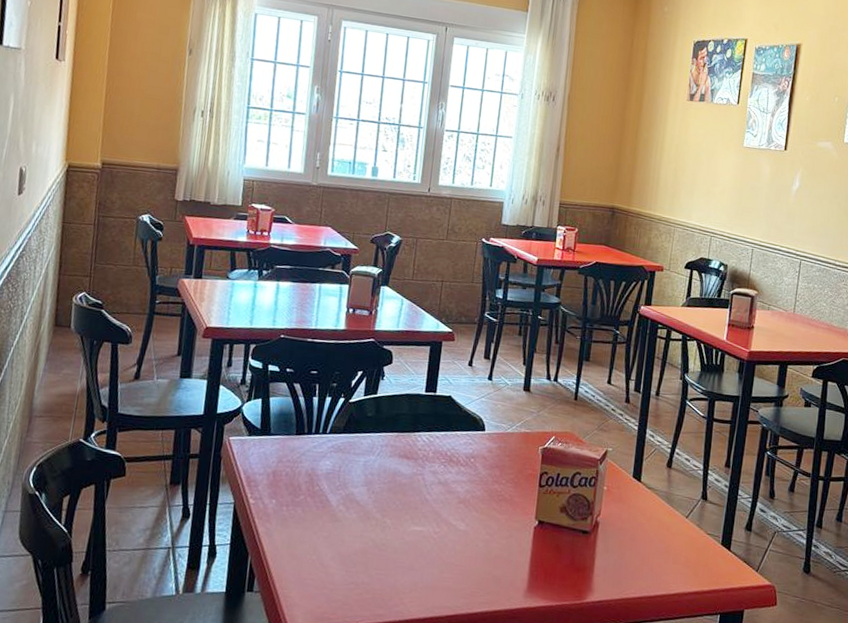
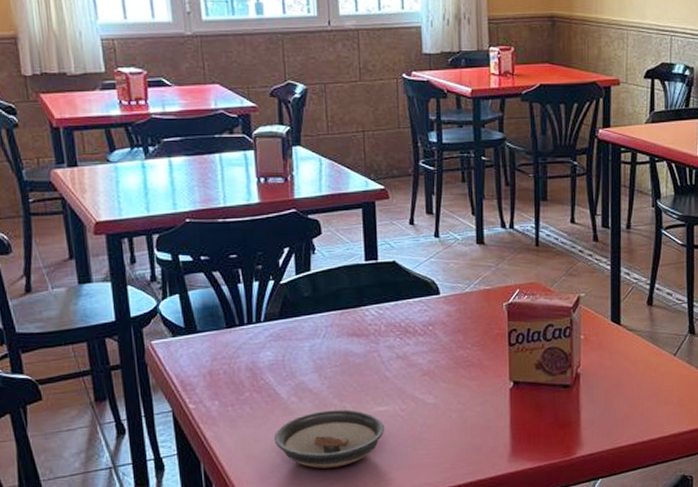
saucer: none [318,522,417,579] -> present [274,409,384,469]

